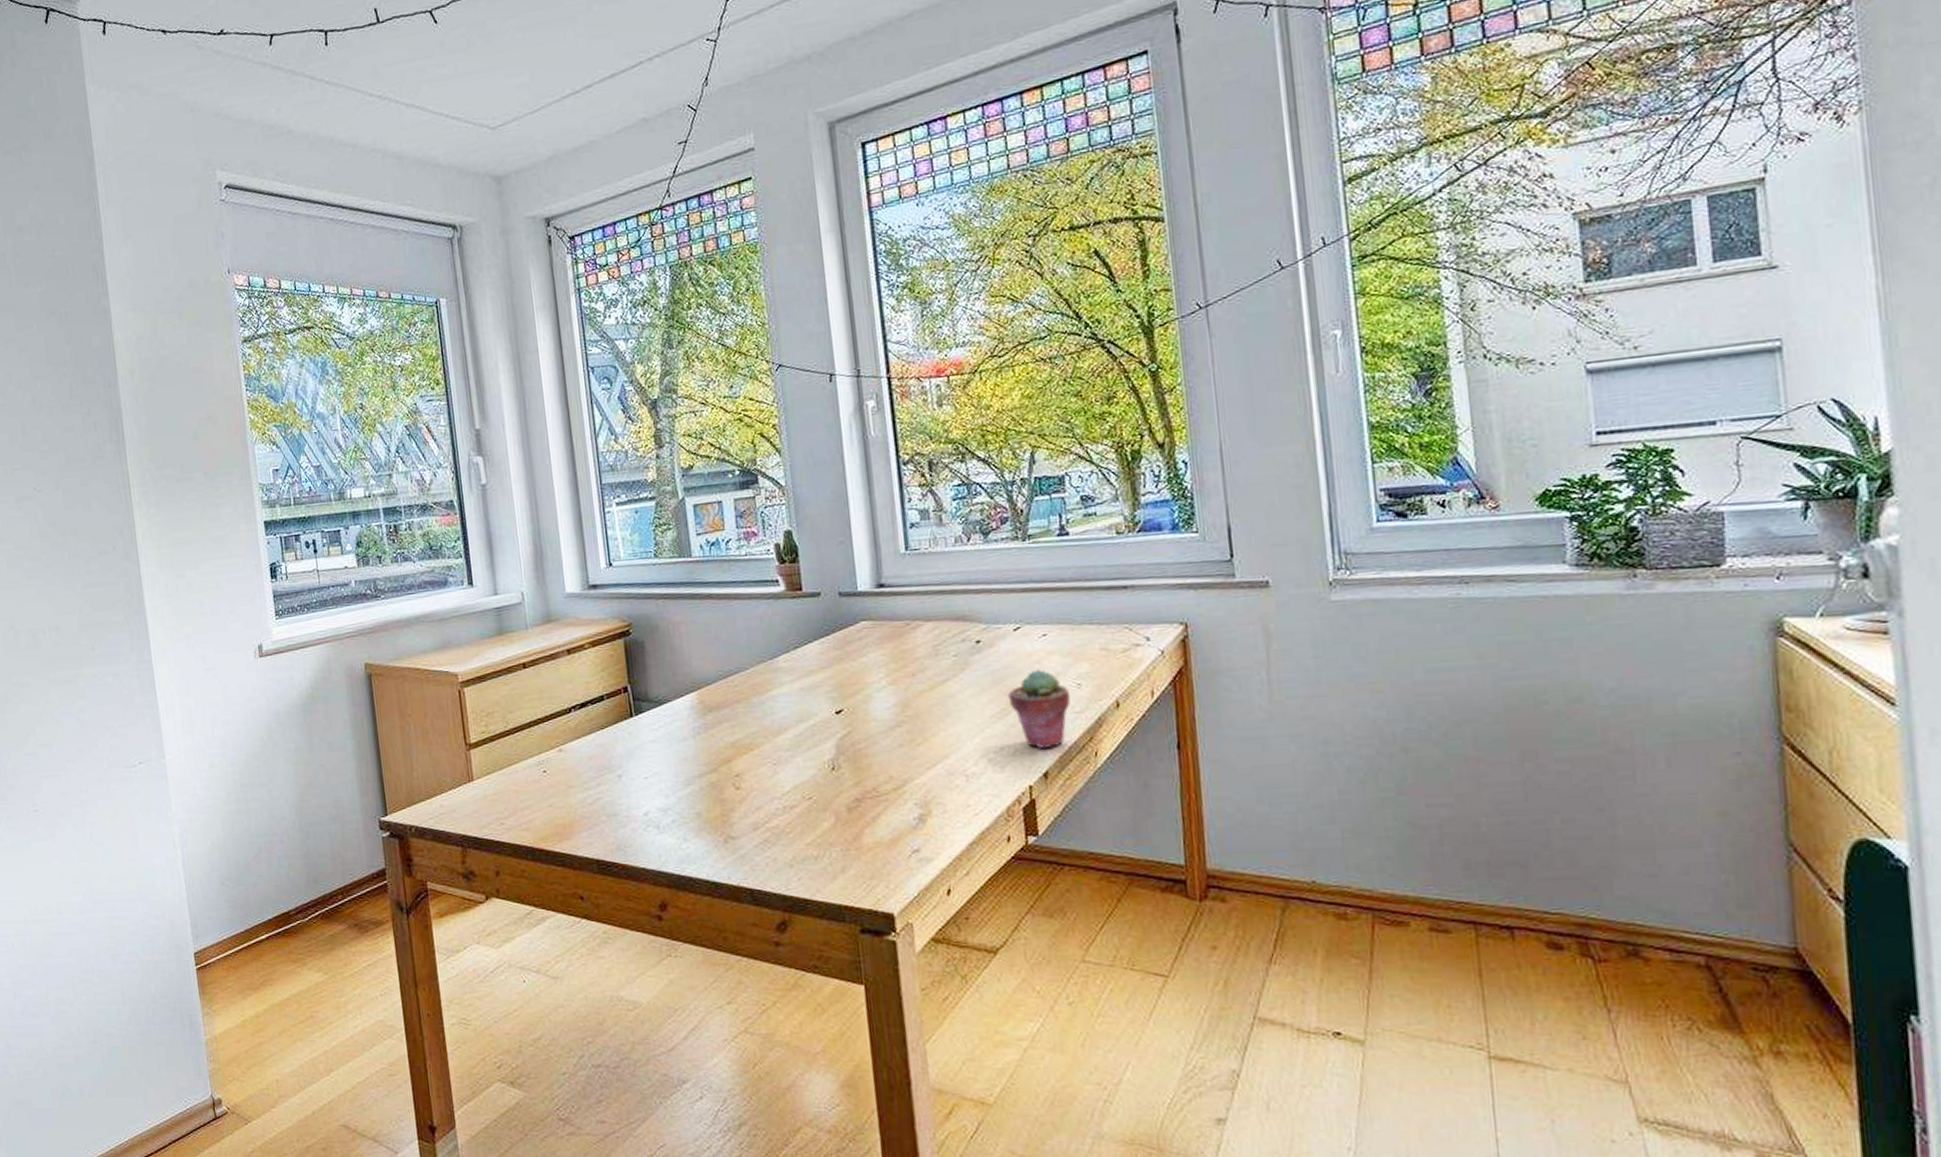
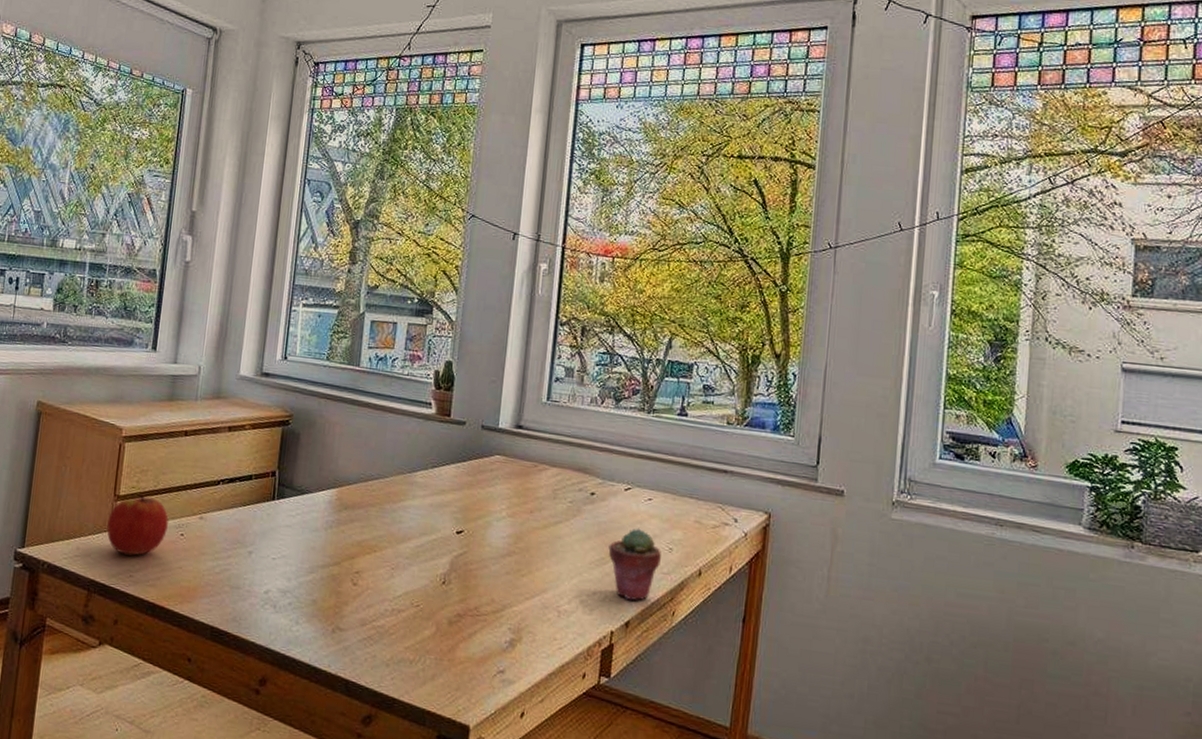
apple: none [465,738,528,803] -> present [107,495,169,556]

